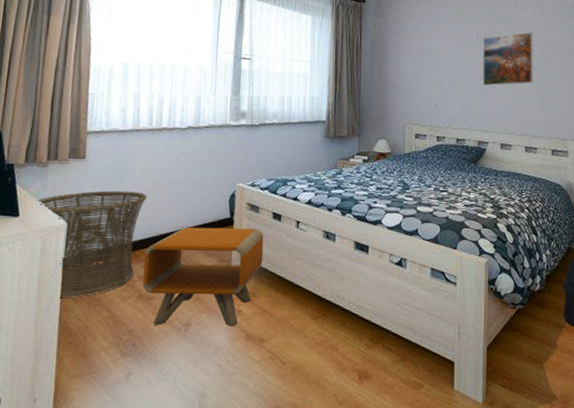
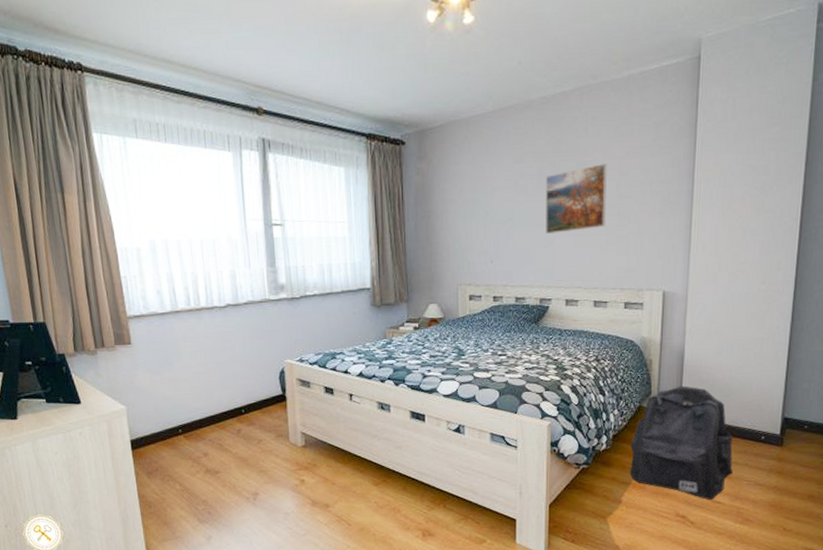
basket: present [36,190,147,298] -> none [93,373,198,475]
nightstand: present [143,227,264,327] -> none [204,403,320,496]

